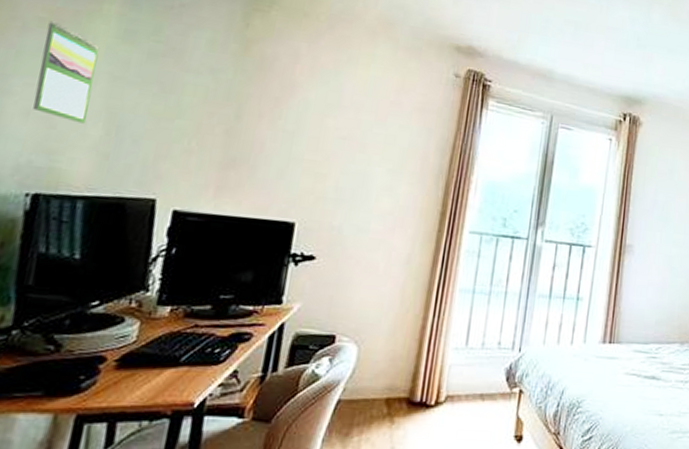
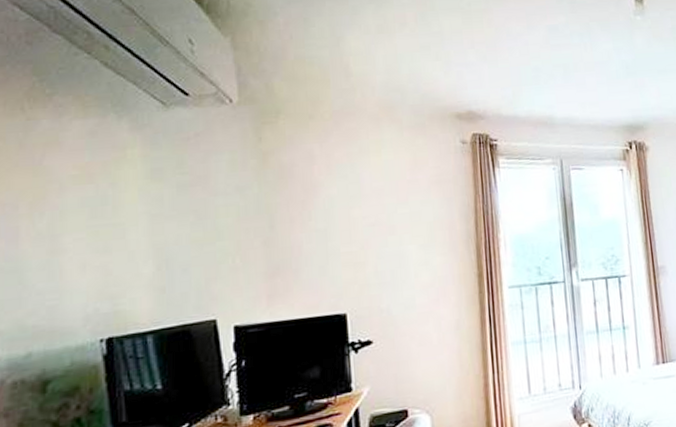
calendar: present [33,20,100,124] -> none [82,176,137,265]

